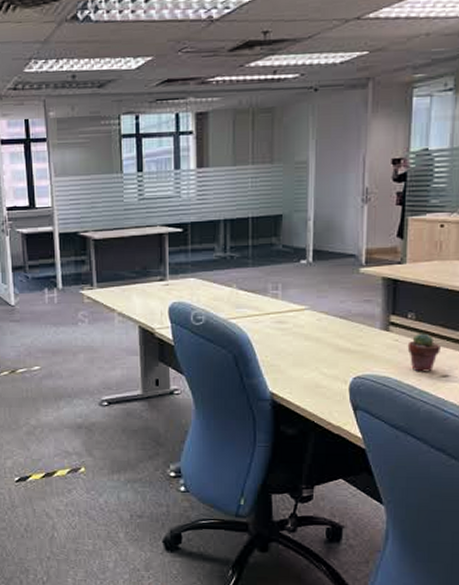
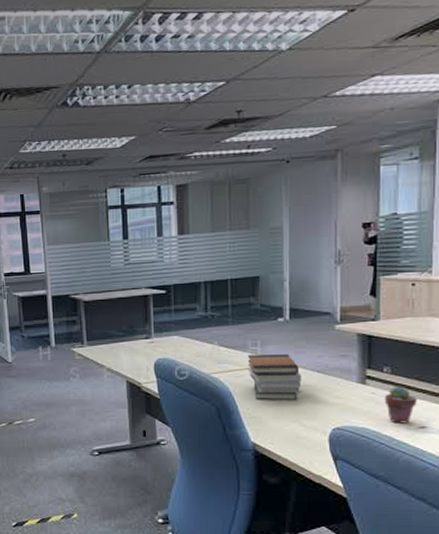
book stack: none [267,299,323,347] -> present [247,354,302,400]

